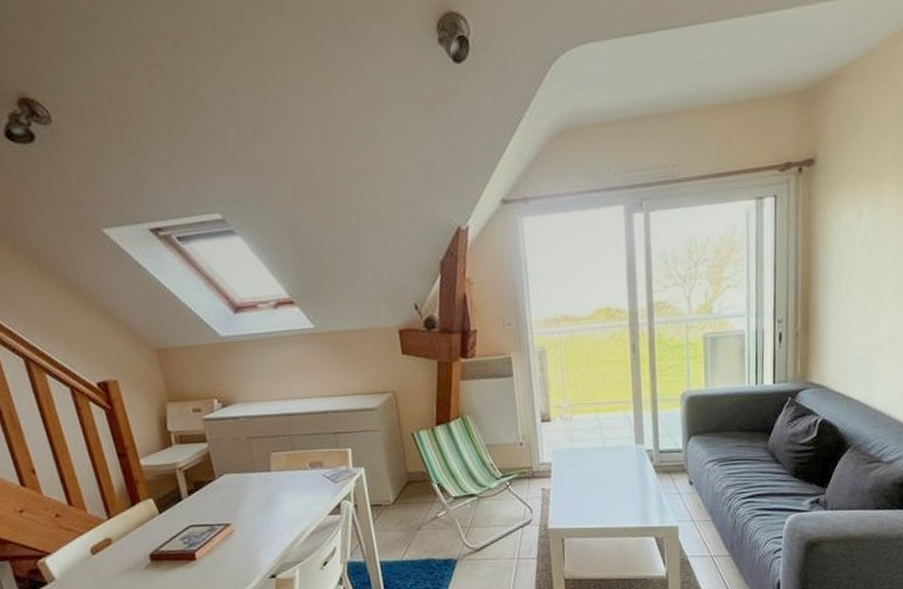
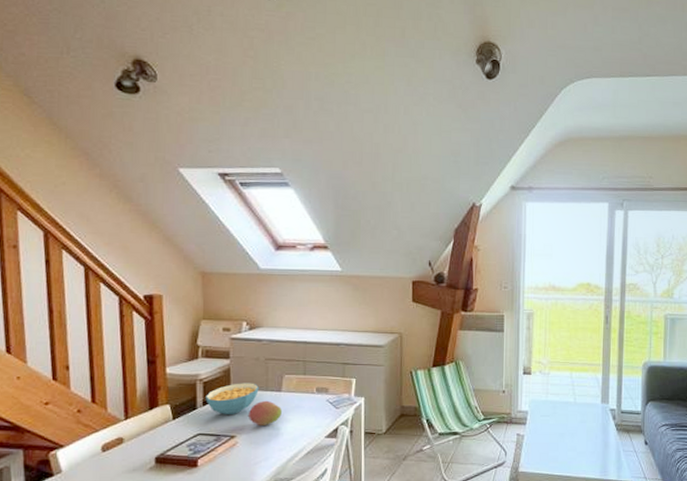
cereal bowl: none [189,465,246,503] -> present [206,383,259,414]
fruit: none [239,482,276,510] -> present [247,400,282,425]

